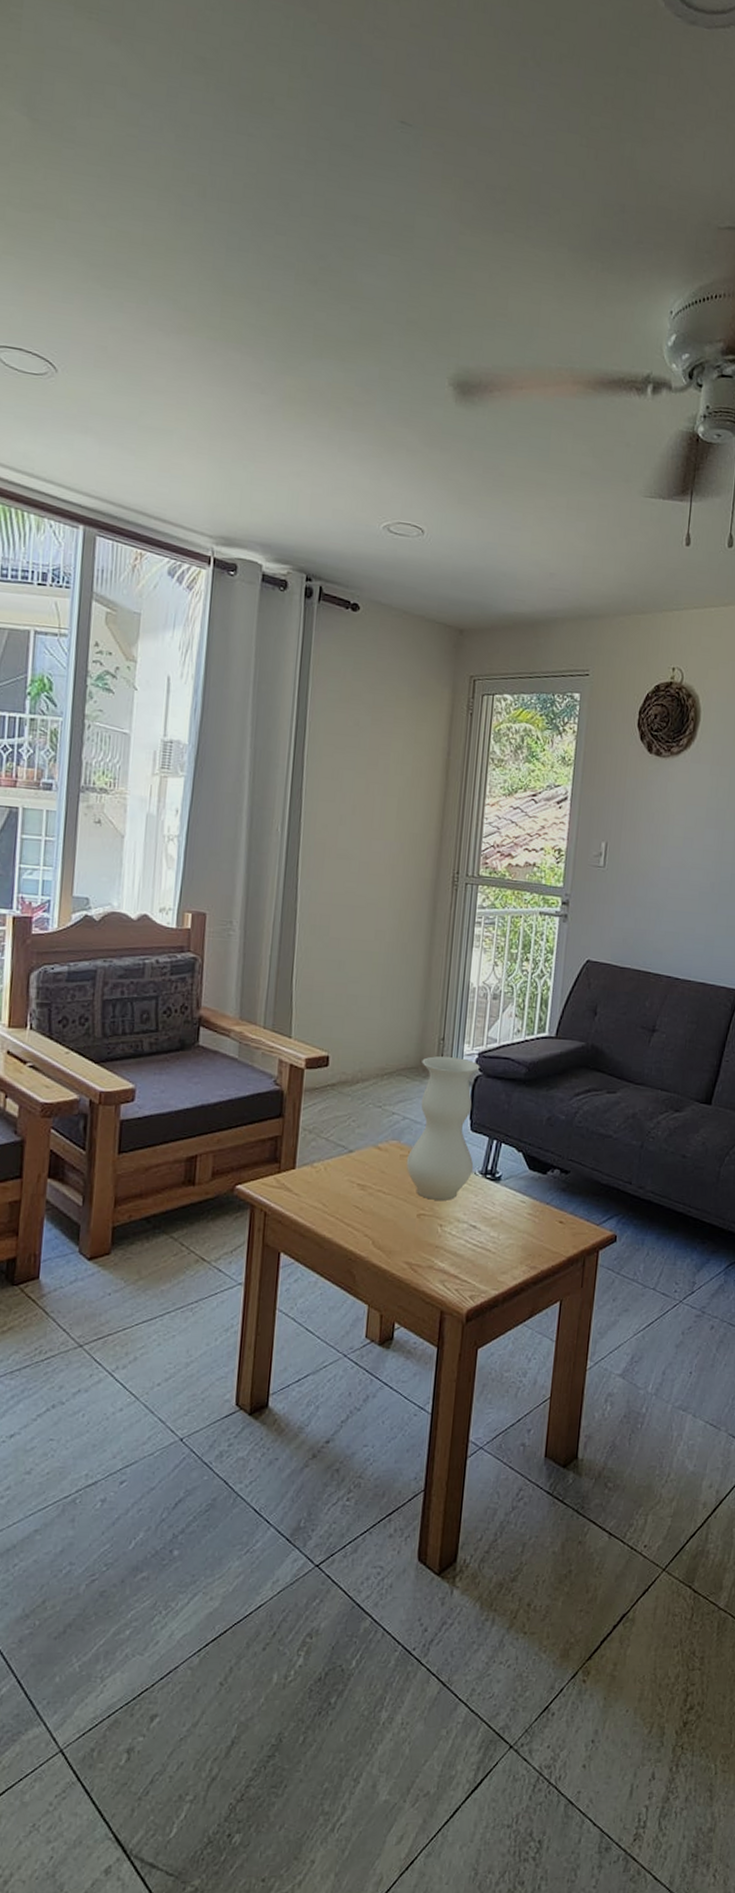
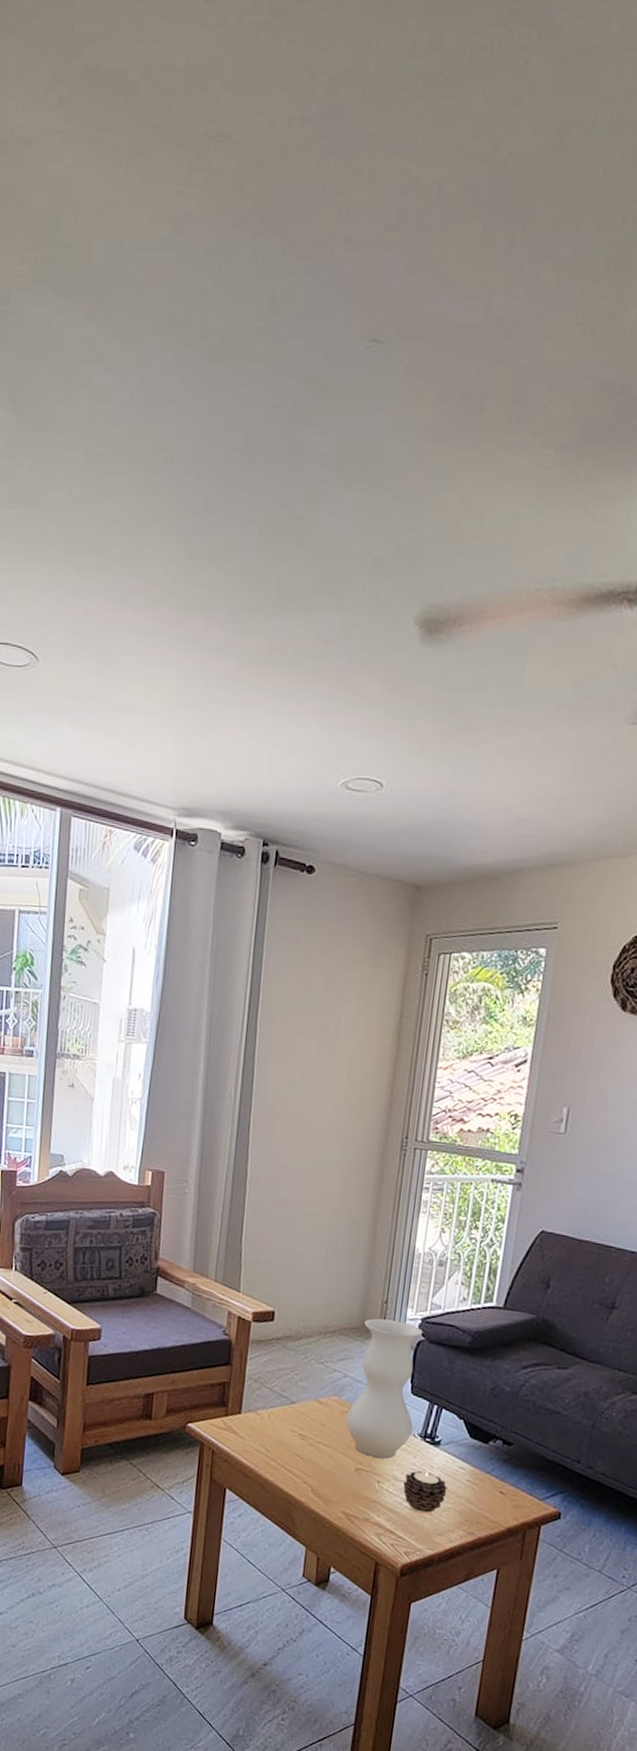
candle: none [466,1209,509,1255] -> present [403,1471,447,1515]

